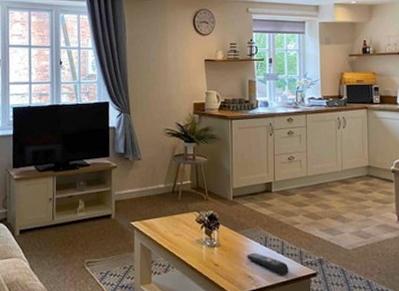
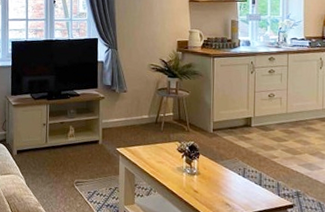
remote control: present [247,252,289,275] -> none [225,182,266,205]

